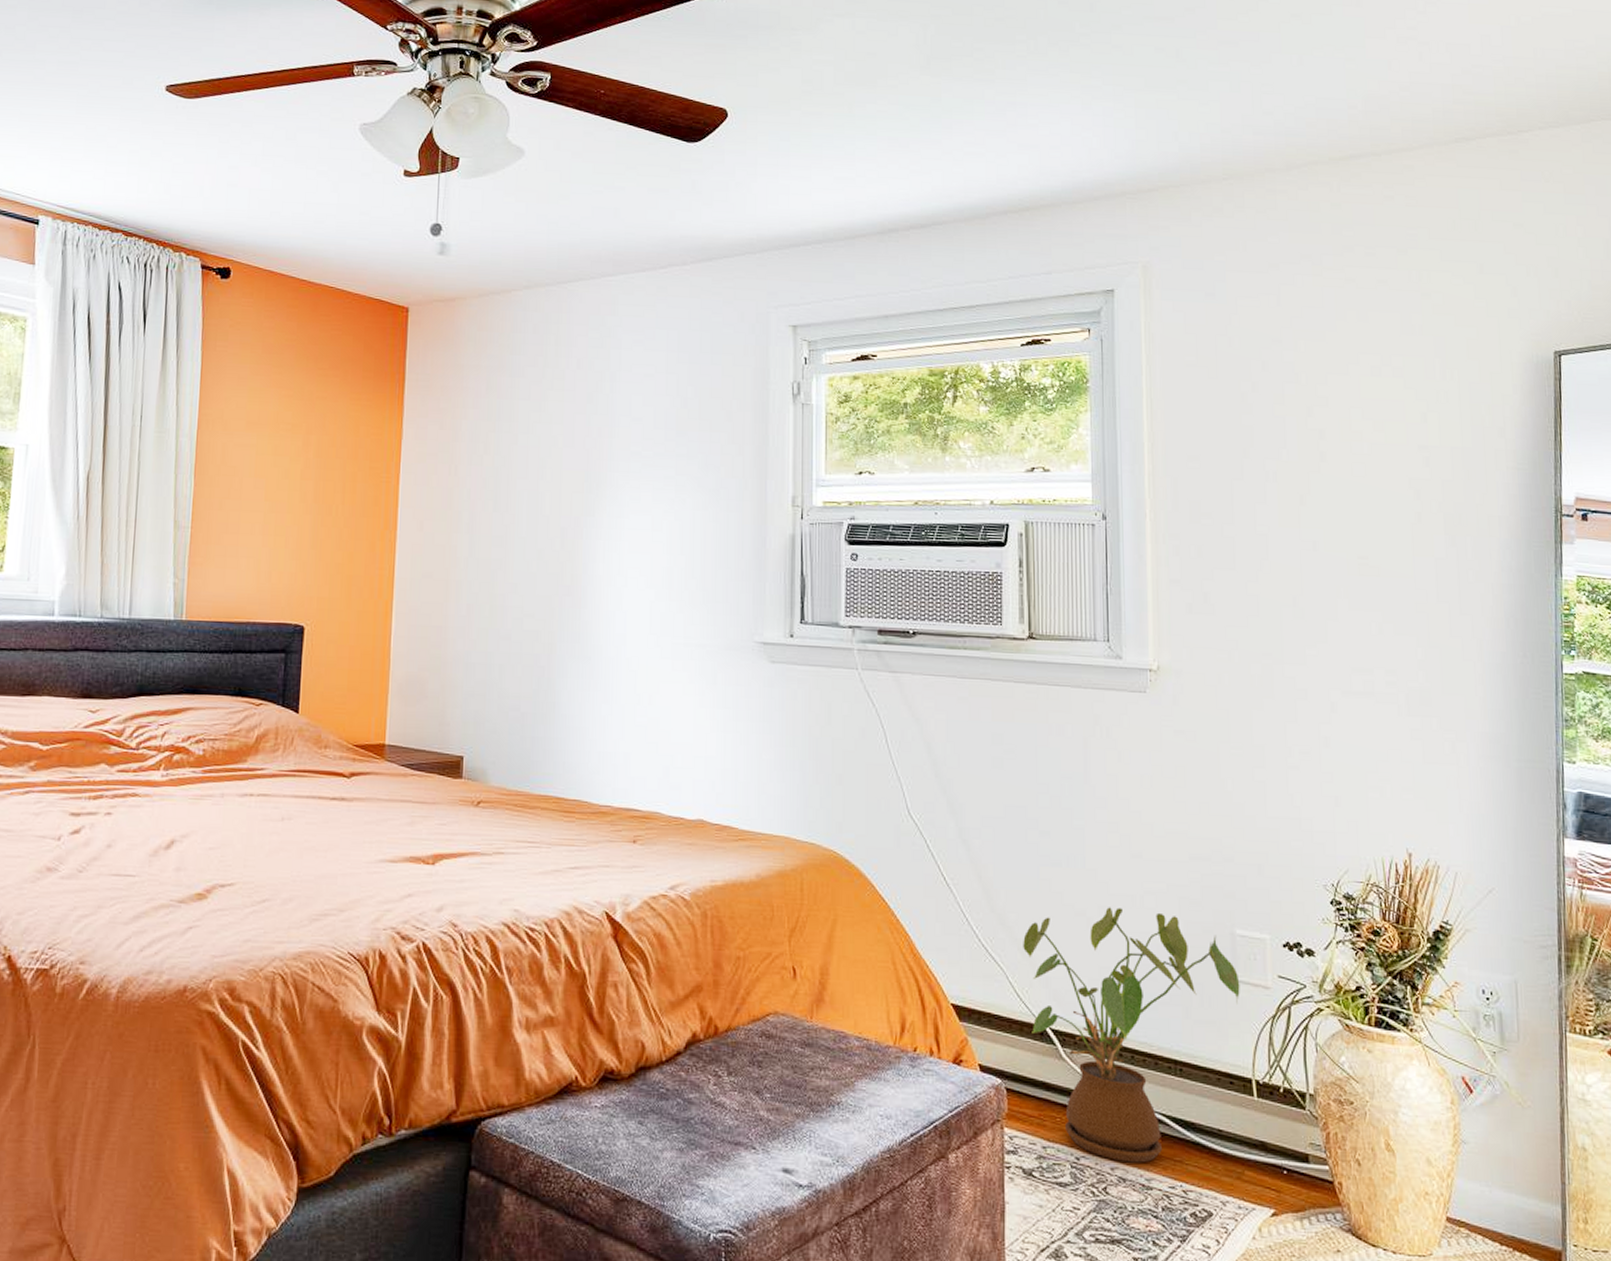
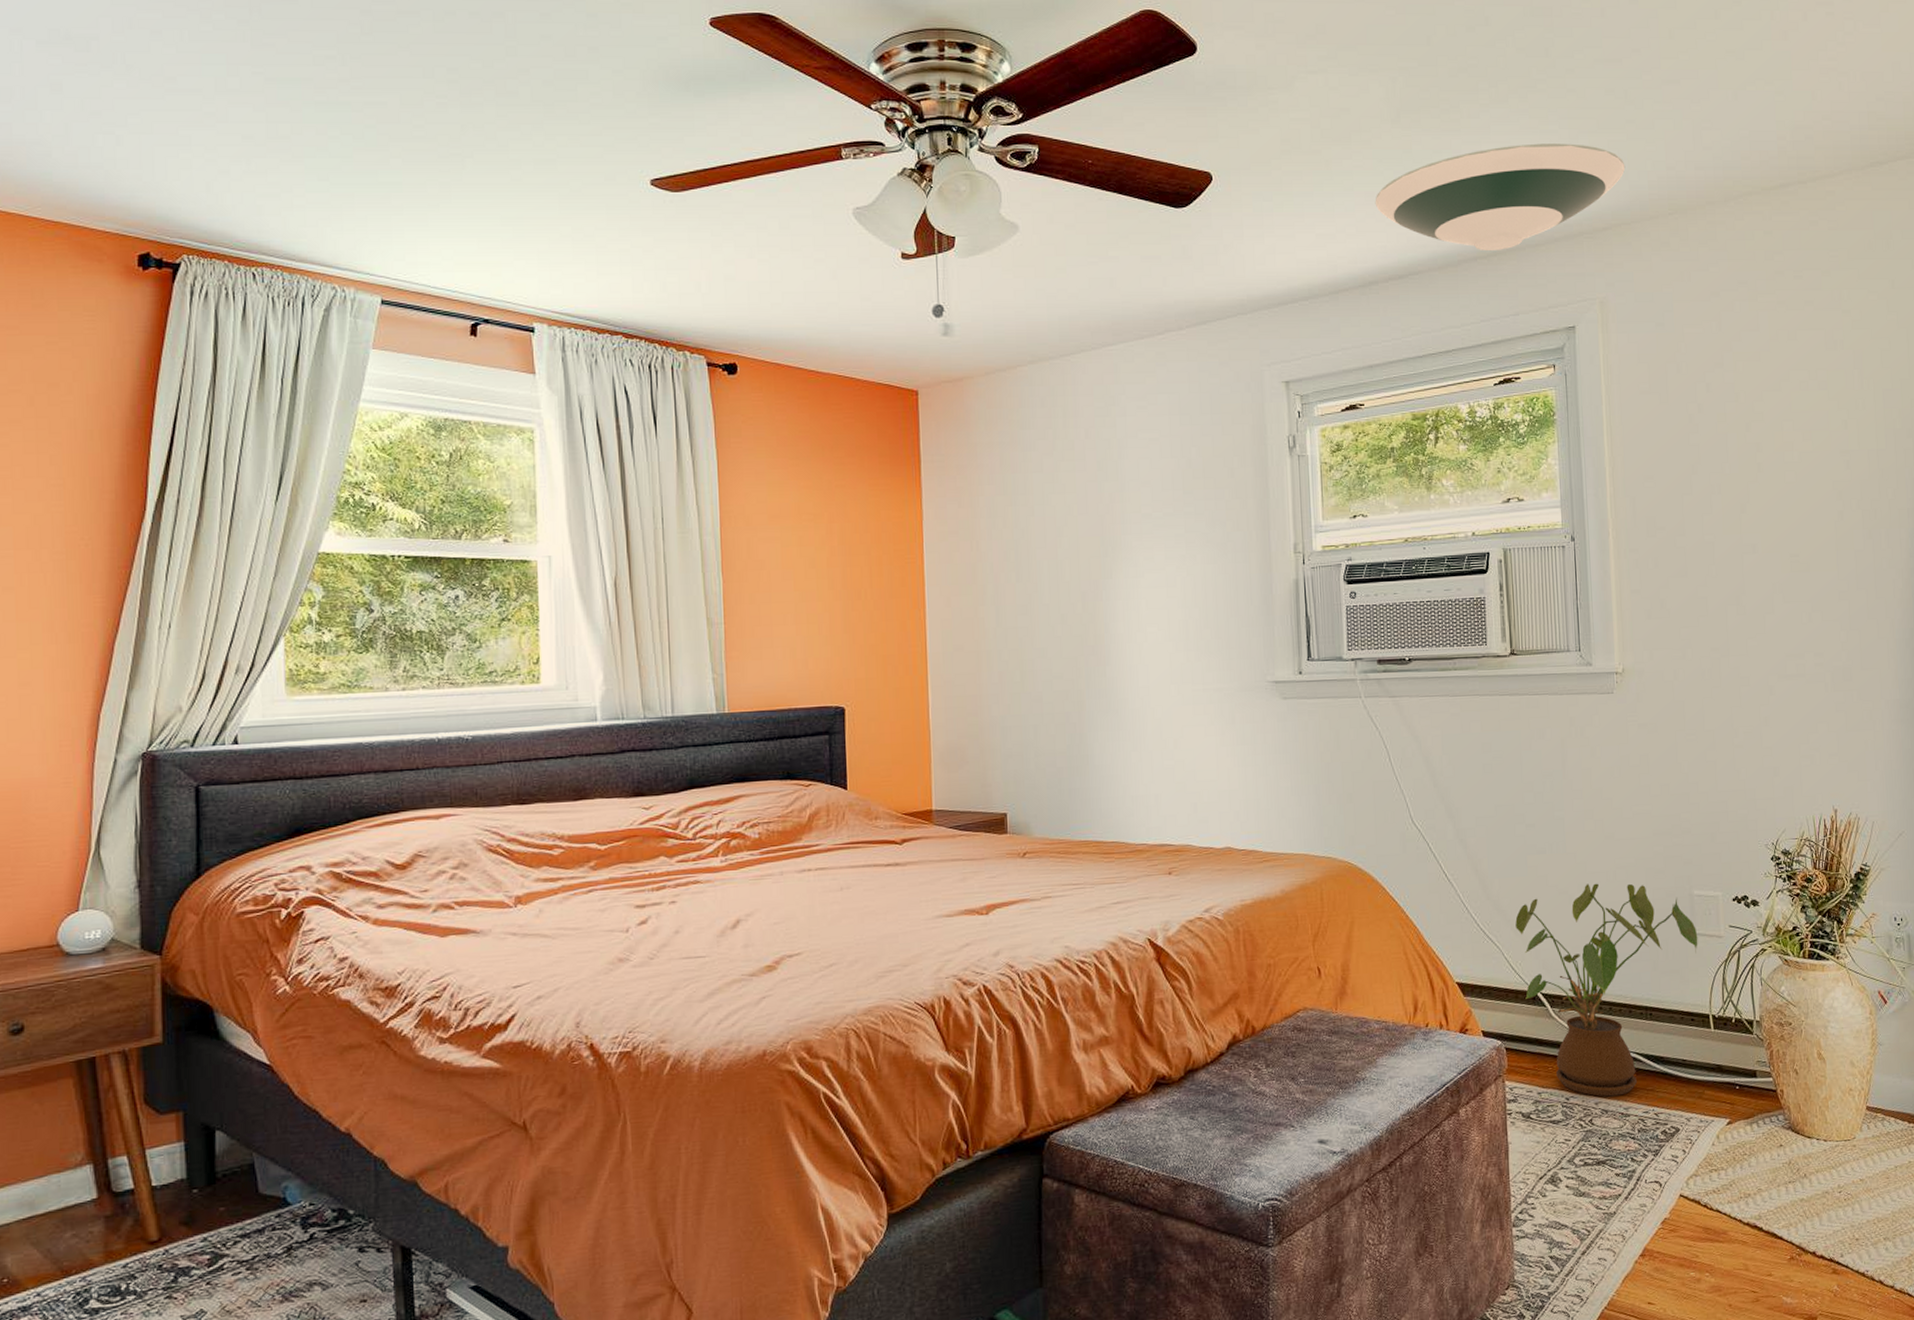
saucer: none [899,98,1175,206] -> present [1375,143,1626,252]

